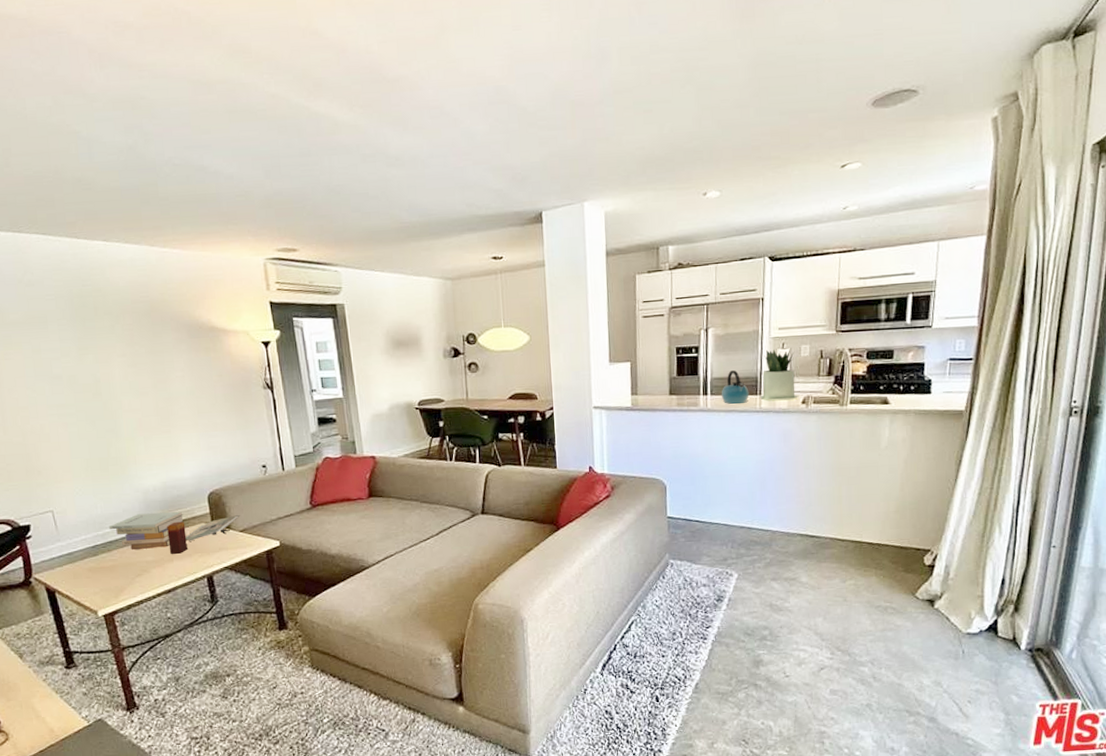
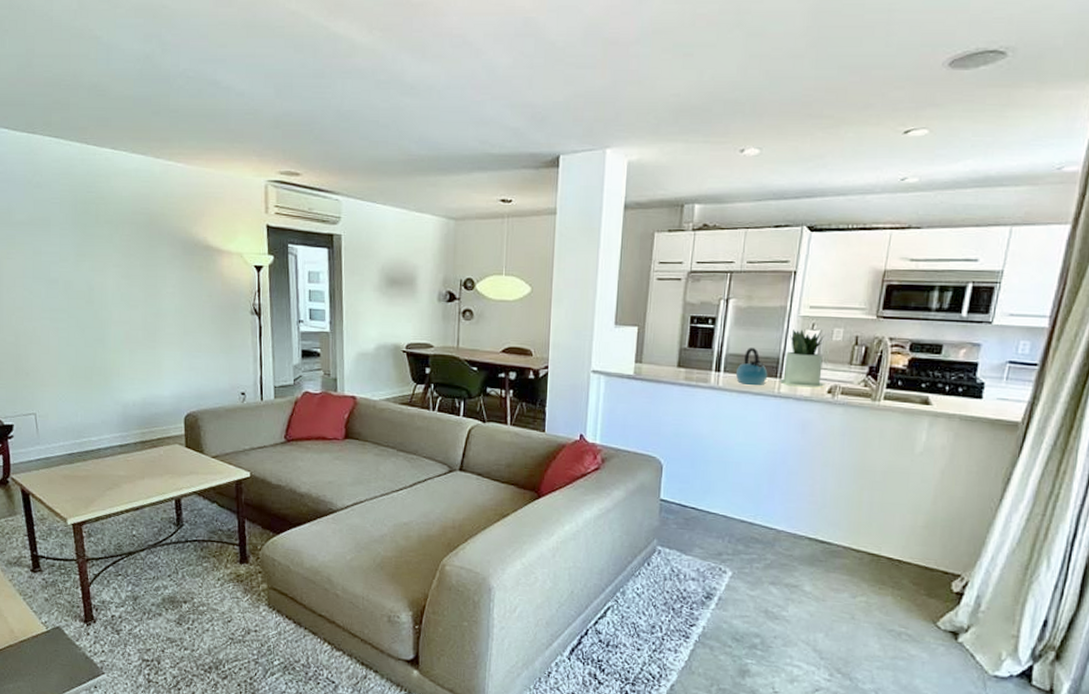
books: present [109,512,184,550] -> none [87,426,159,464]
candle: present [167,521,188,554] -> none [141,439,160,472]
magazine: present [185,515,240,541] -> none [158,440,214,461]

